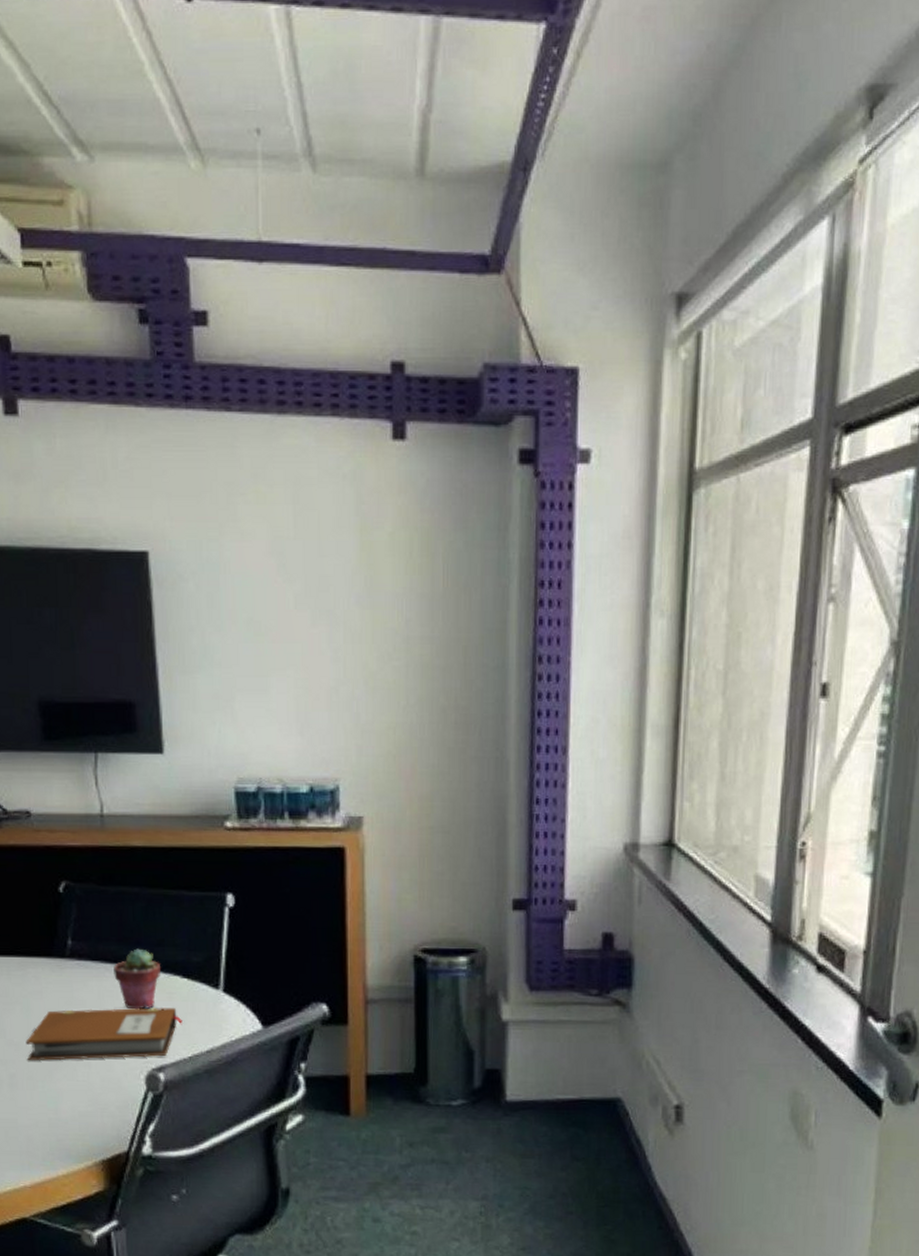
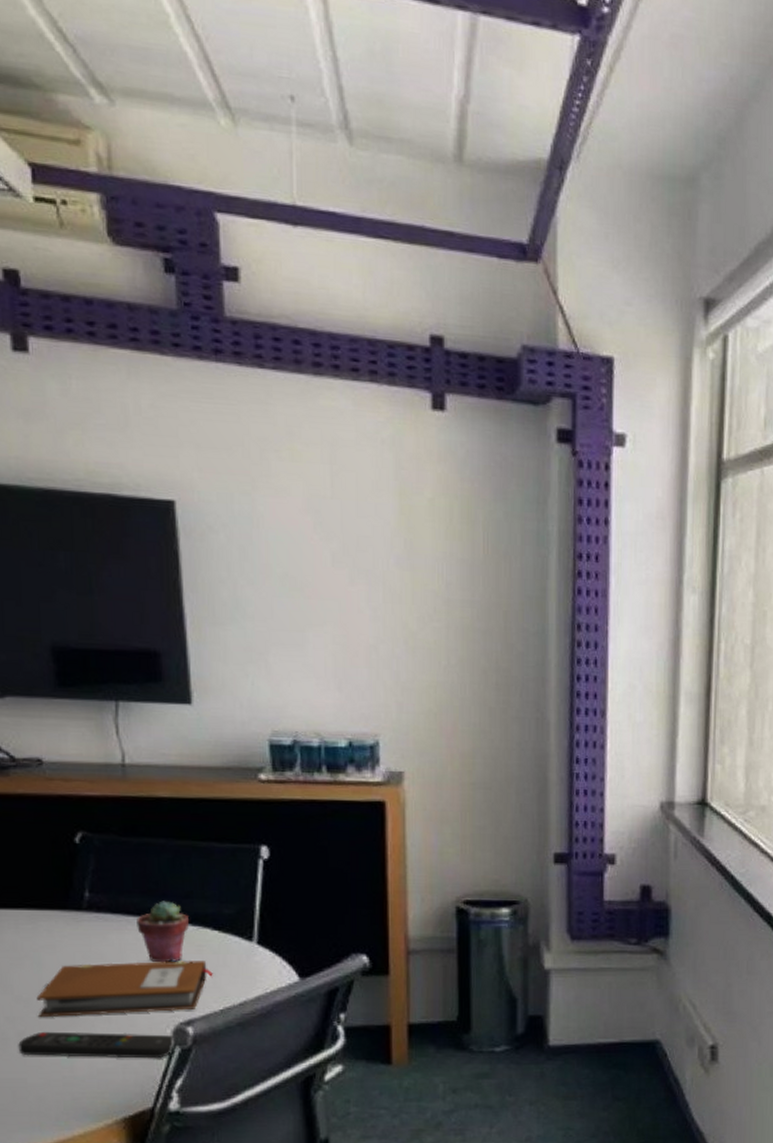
remote control: none [10,1074,147,1104] -> present [18,1031,174,1059]

